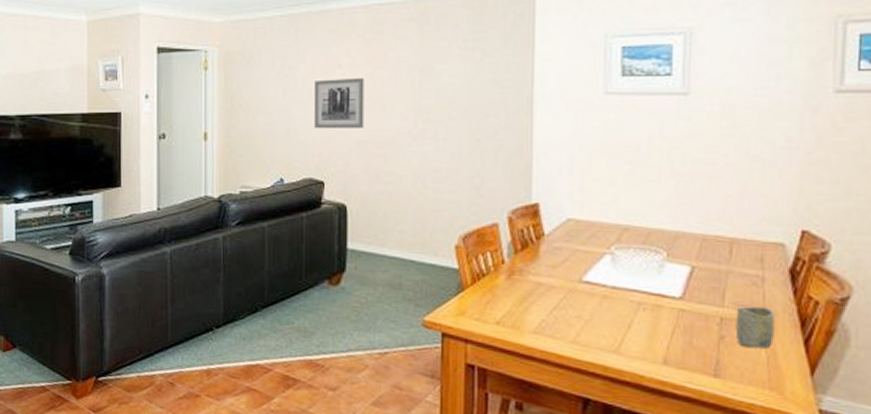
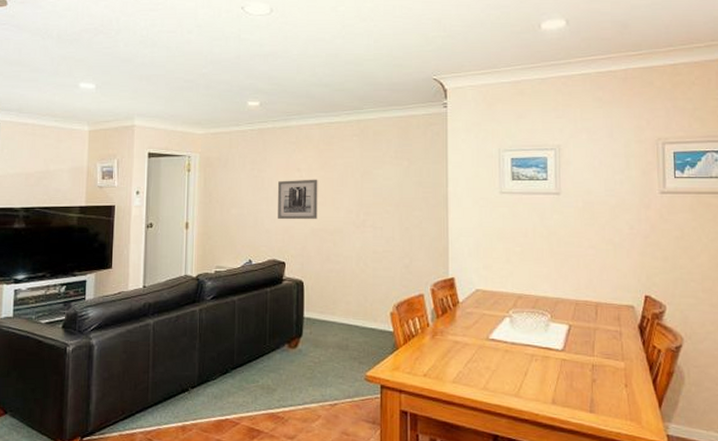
cup: present [735,306,775,349] -> none [603,355,631,388]

